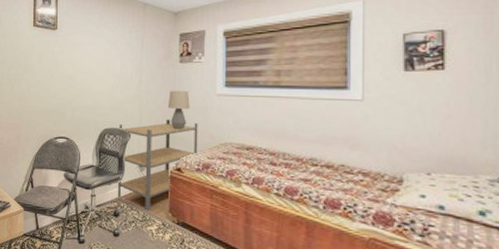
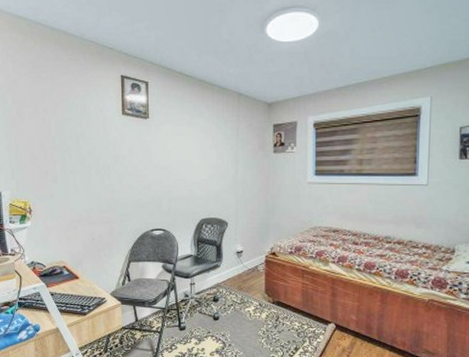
shelving unit: present [117,119,198,211] -> none [216,207,291,294]
lamp: present [168,90,190,130] -> none [263,179,283,217]

